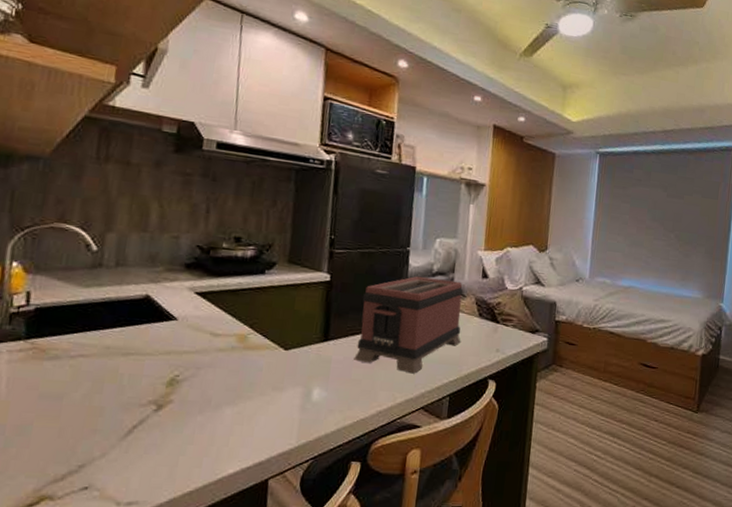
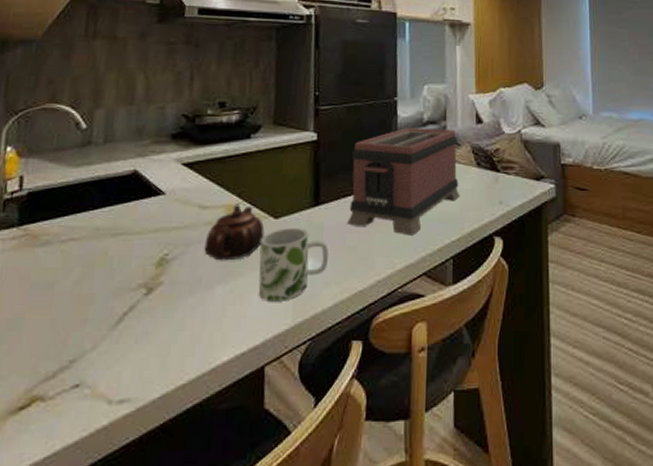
teapot: none [214,334,275,385] -> present [204,204,265,261]
mug: none [266,359,335,424] -> present [258,228,329,302]

